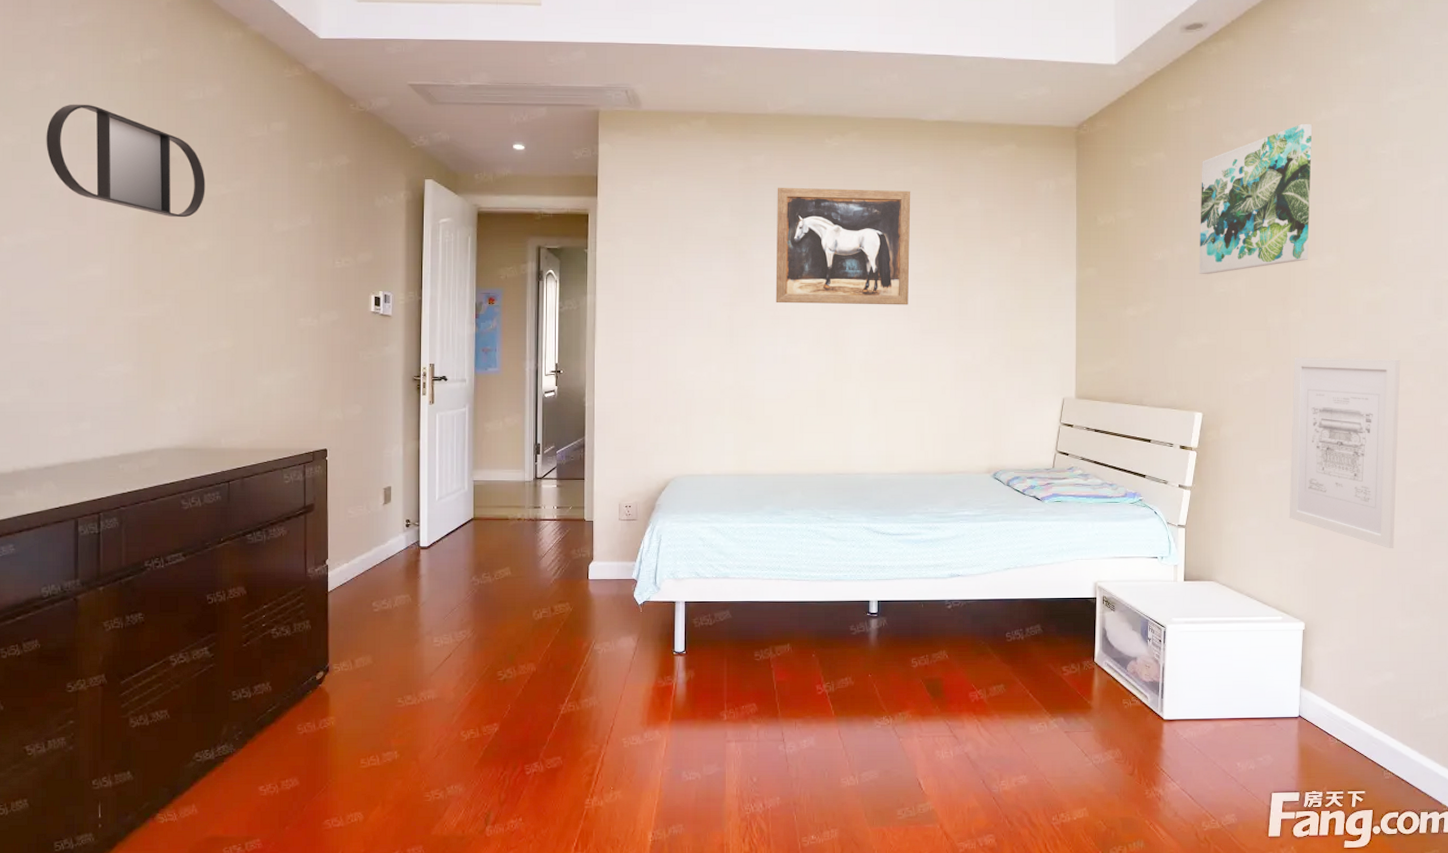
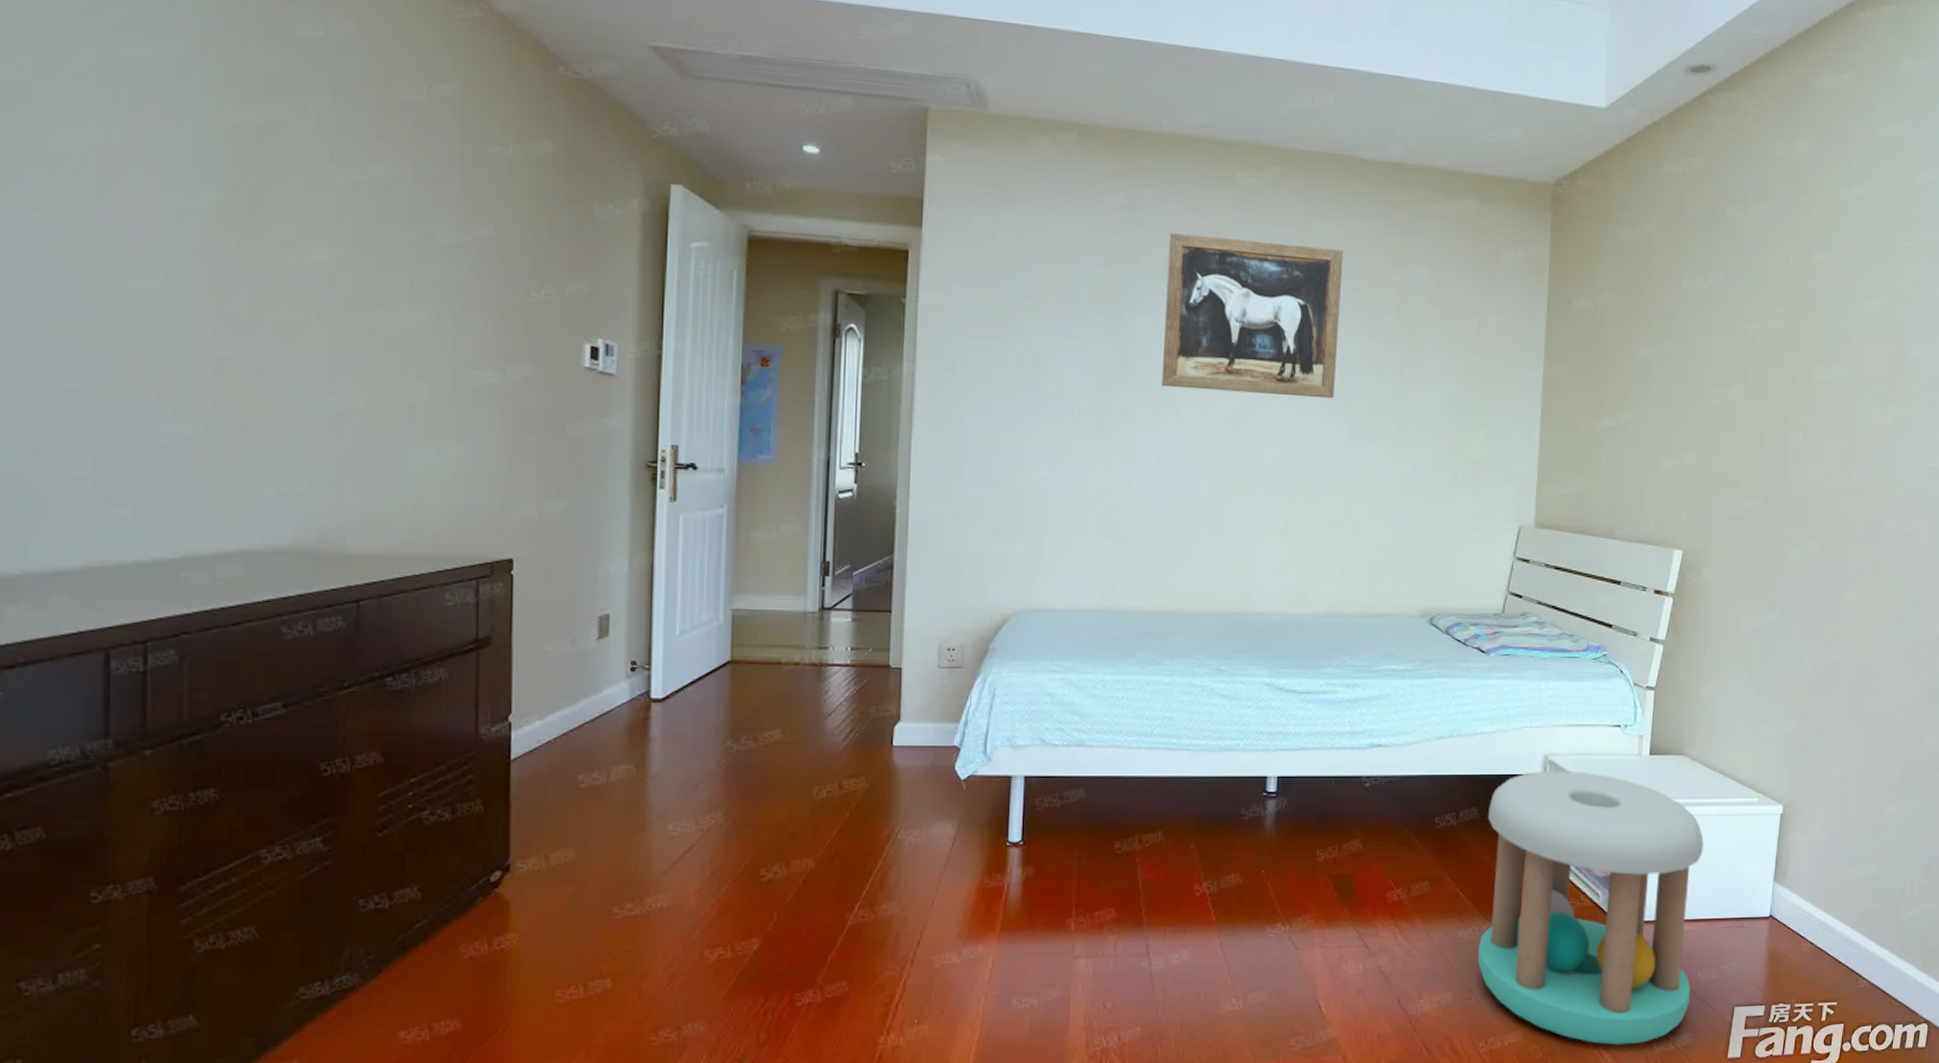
home mirror: present [46,104,206,218] -> none [58,25,327,213]
stool: none [1048,594,1236,823] -> present [1478,770,1704,1045]
wall art: present [1199,124,1313,275] -> none [1688,202,1830,381]
wall art: present [1289,356,1401,549] -> none [1773,486,1908,719]

